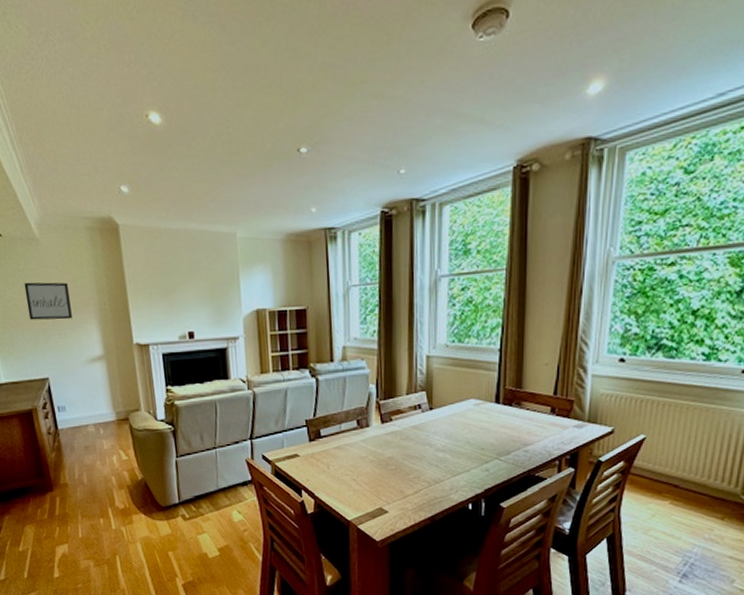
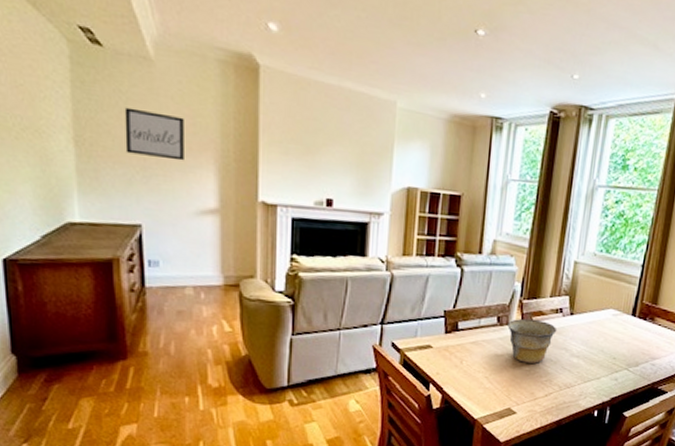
bowl: none [368,418,418,462] -> present [507,318,557,364]

